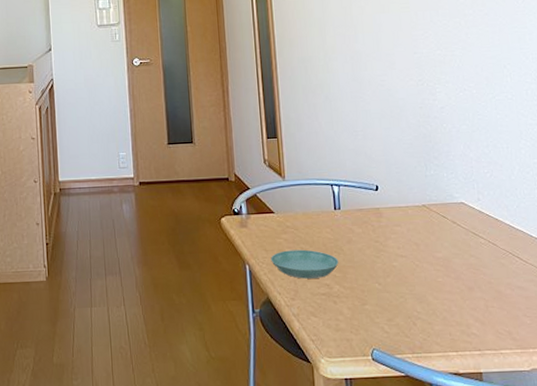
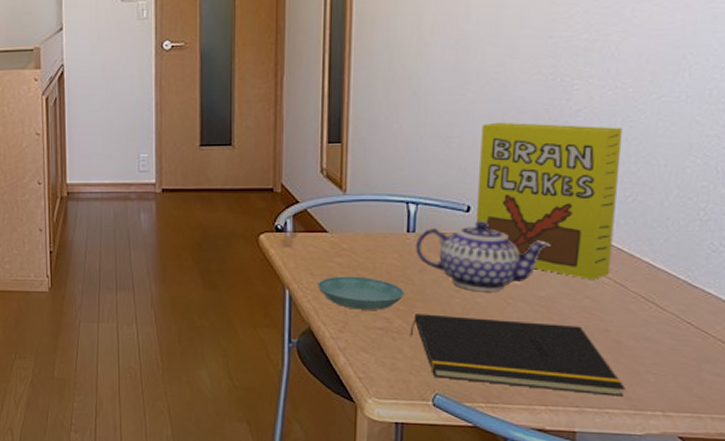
teapot: none [341,197,440,256] -> present [415,221,551,291]
notepad: none [347,278,512,339] -> present [411,314,625,397]
cereal box: none [378,118,484,242] -> present [475,122,623,281]

